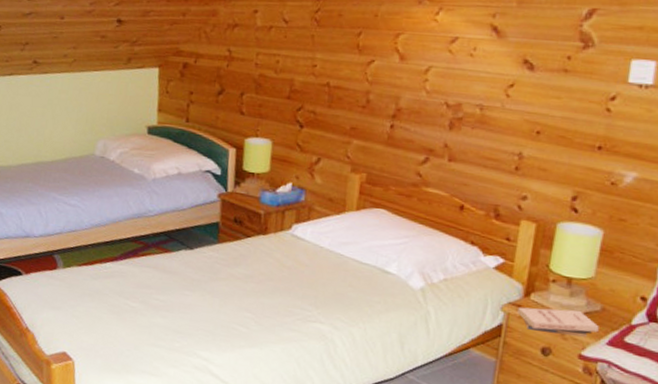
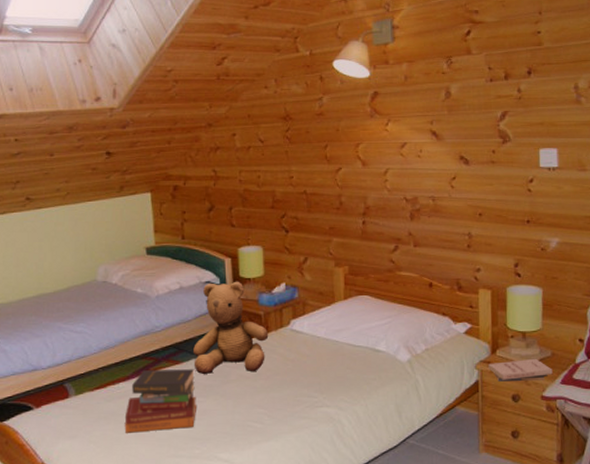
books: none [107,254,183,319] -> present [124,369,197,433]
teddy bear: none [183,172,267,273] -> present [193,281,269,374]

